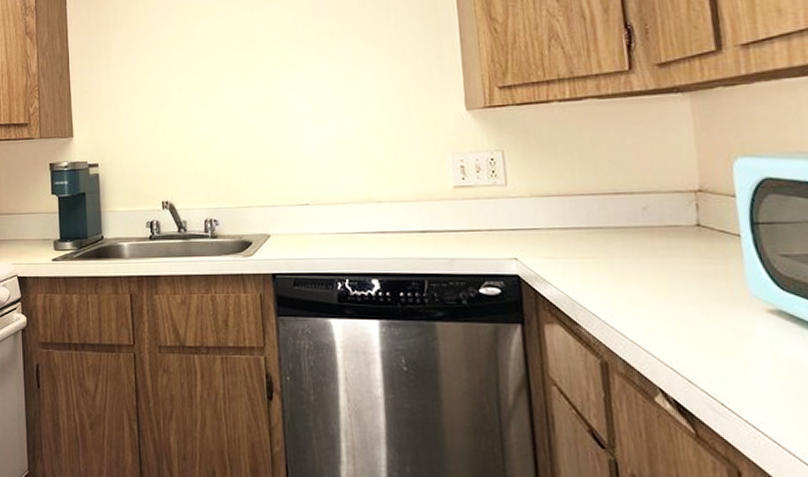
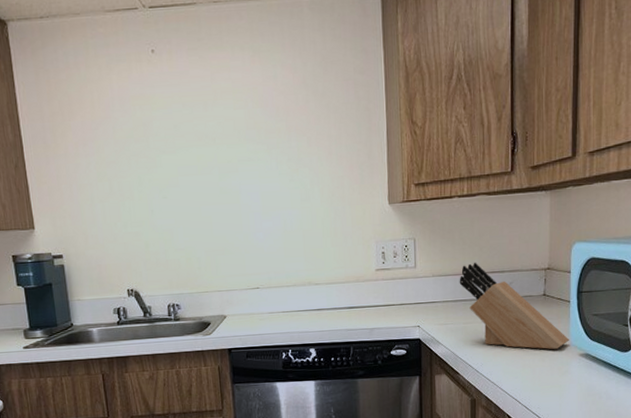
knife block: none [568,180,747,302] -> present [459,262,569,350]

